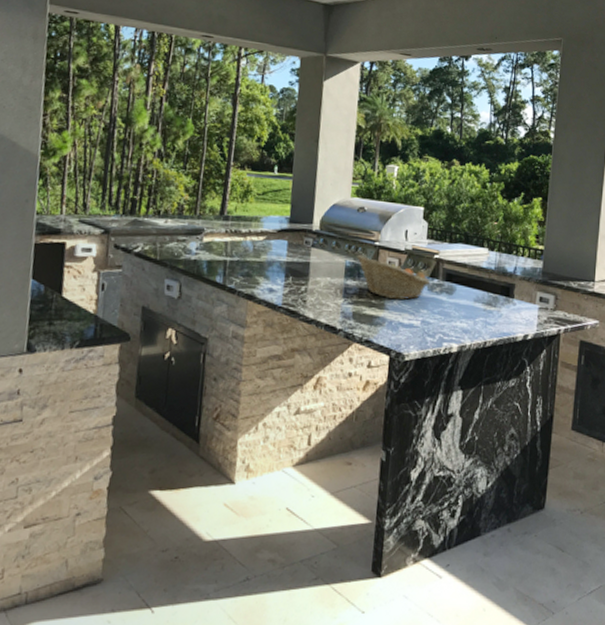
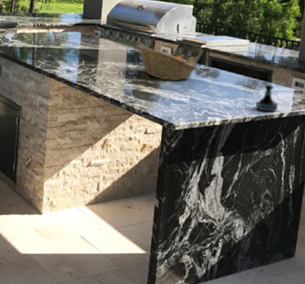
tequila bottle: none [497,301,522,335] -> present [255,84,278,113]

